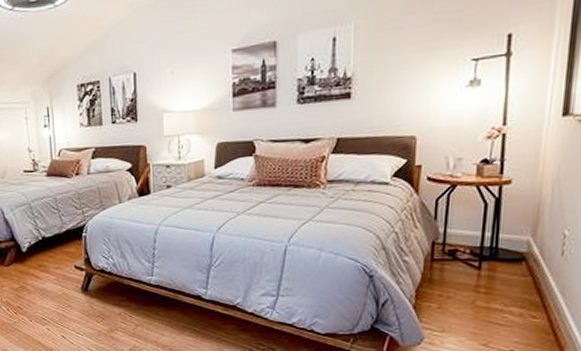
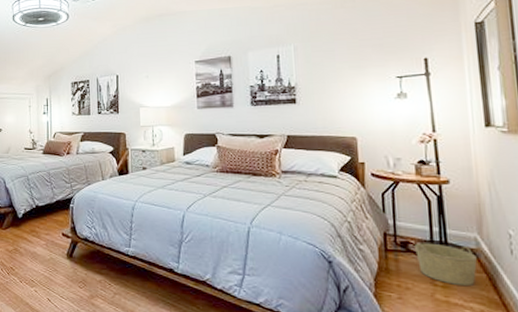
basket: none [463,249,526,291] -> present [415,243,477,287]

